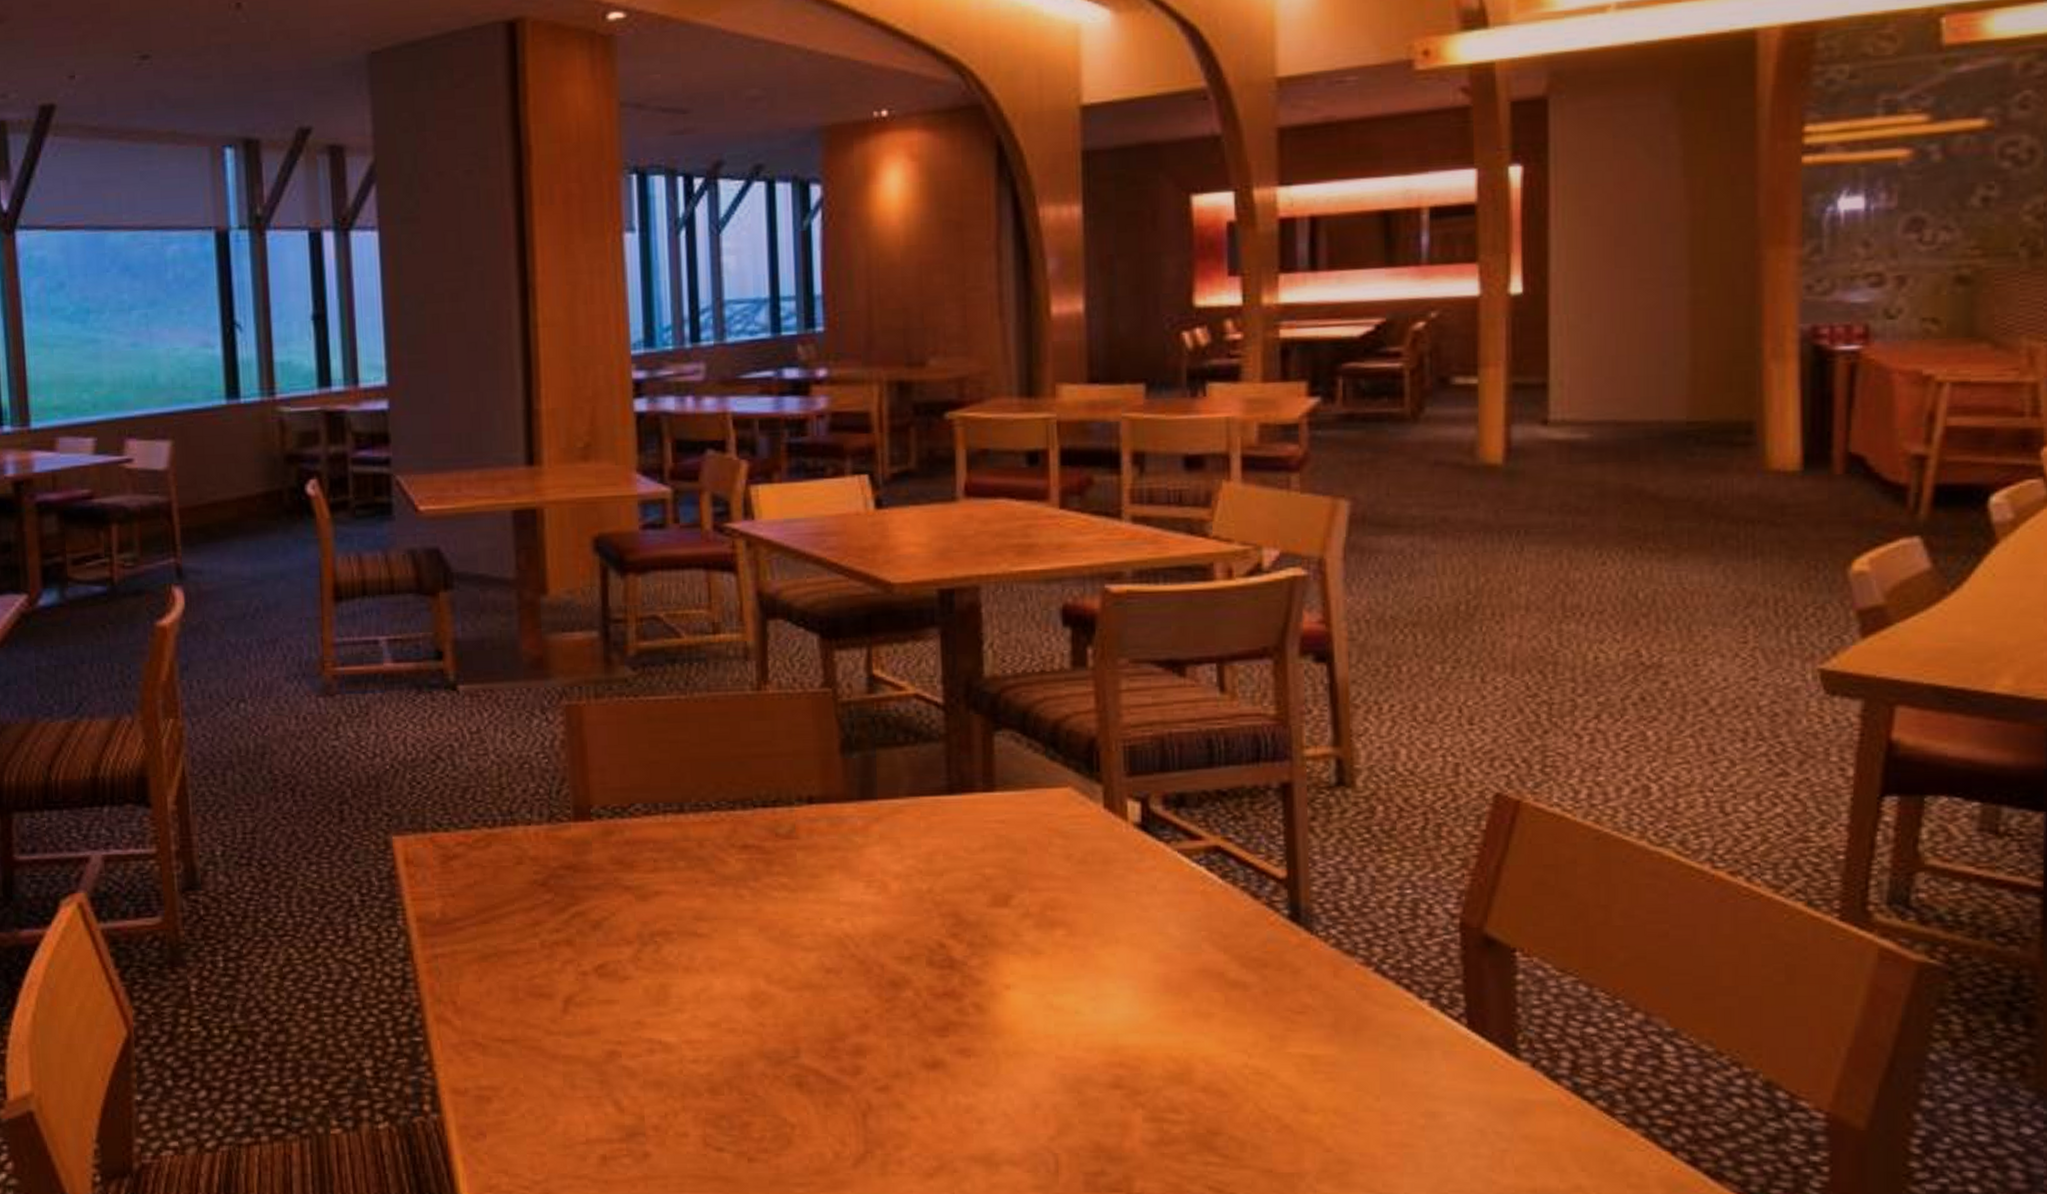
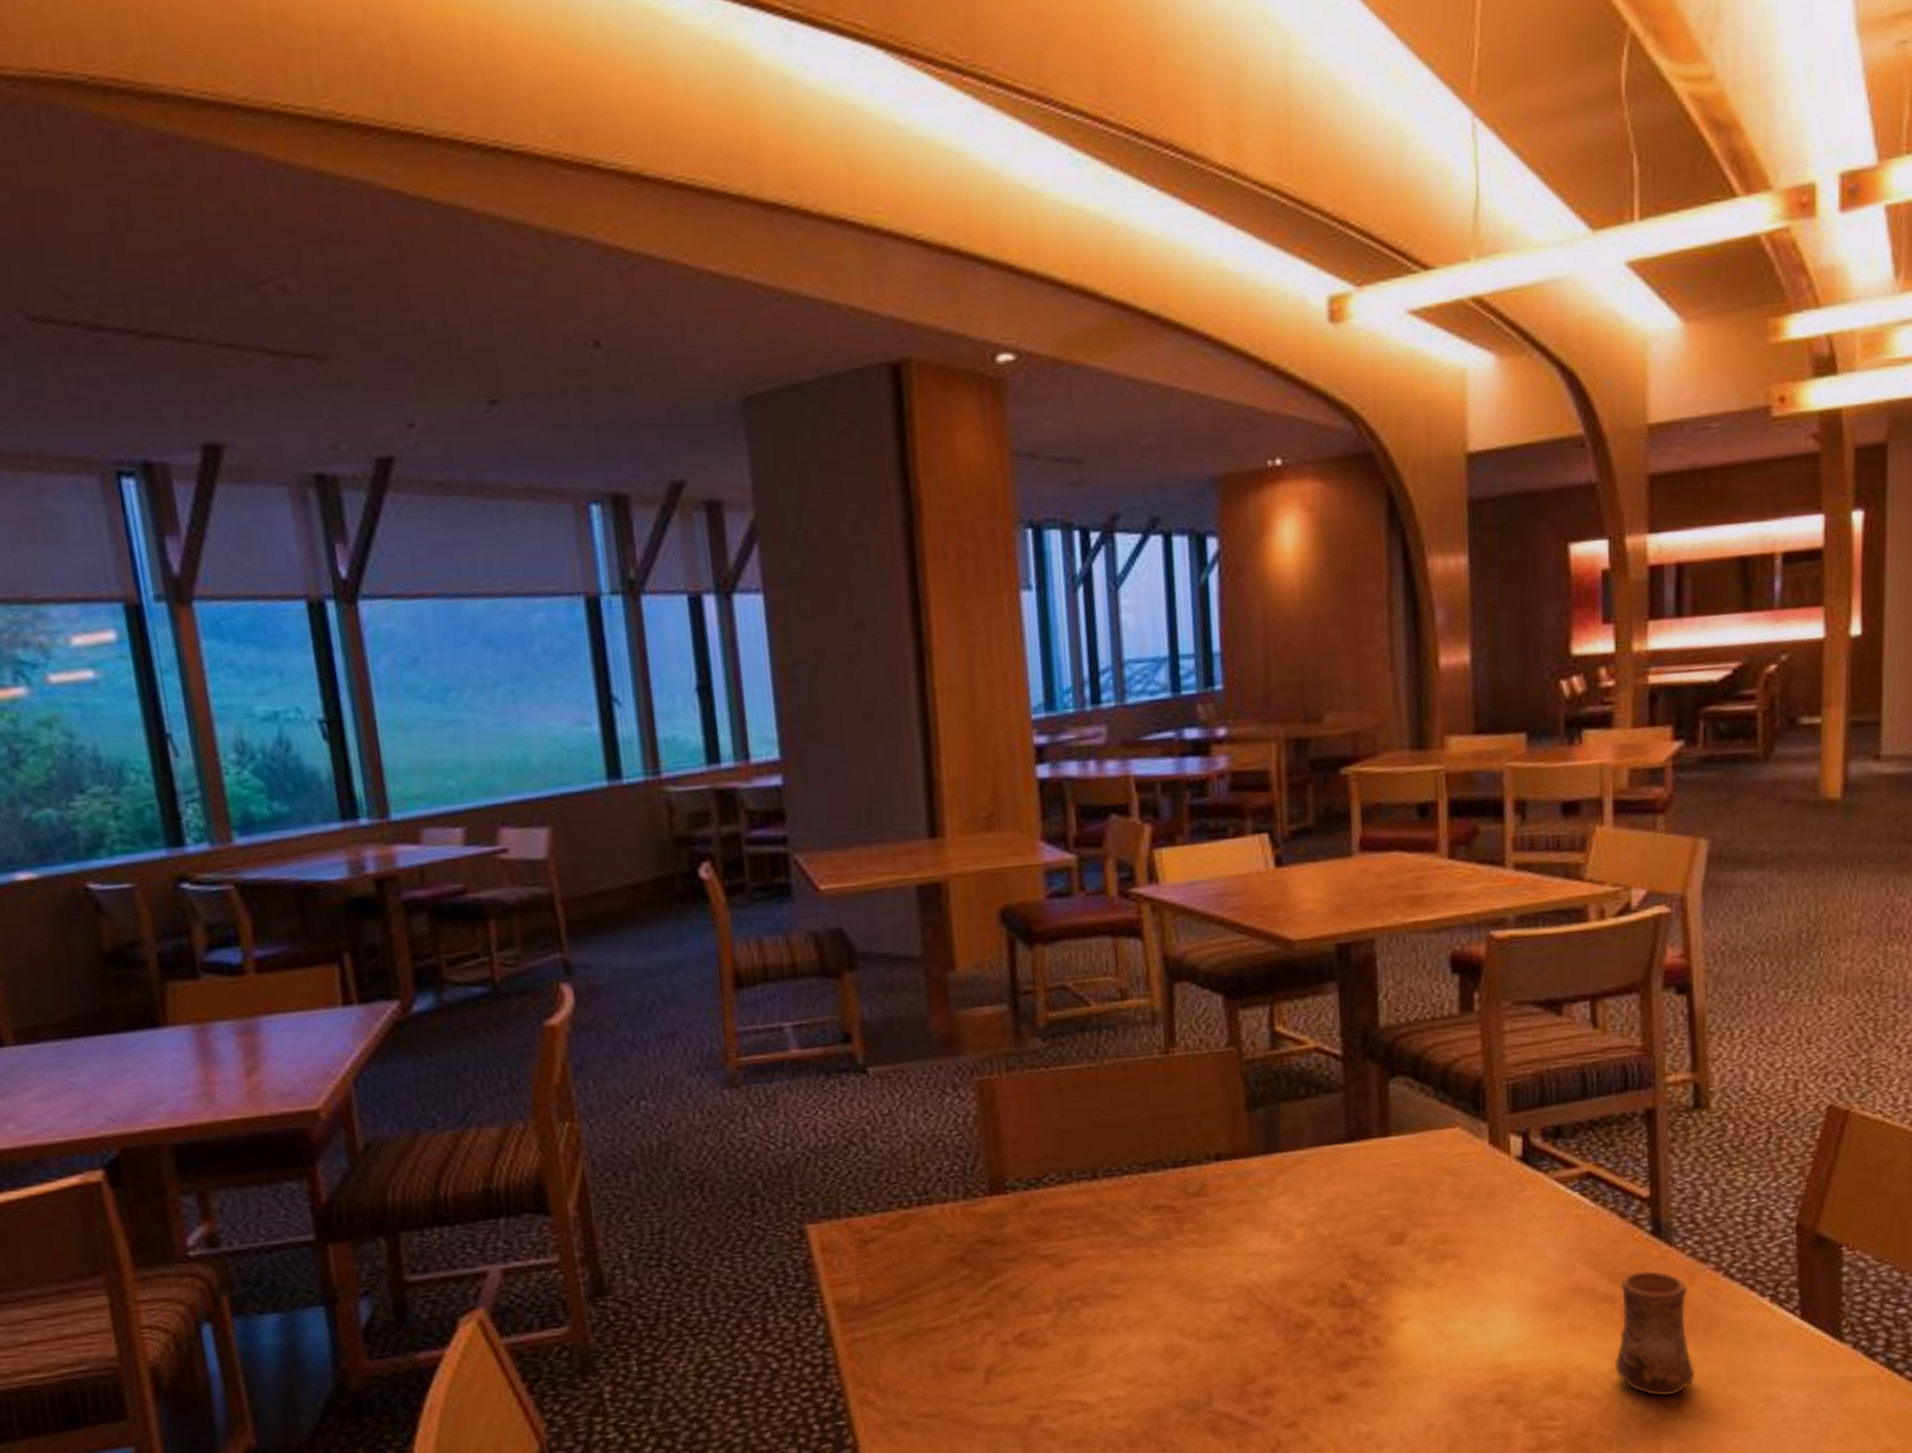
cup: none [1247,957,1343,1100] -> present [1614,1269,1696,1397]

